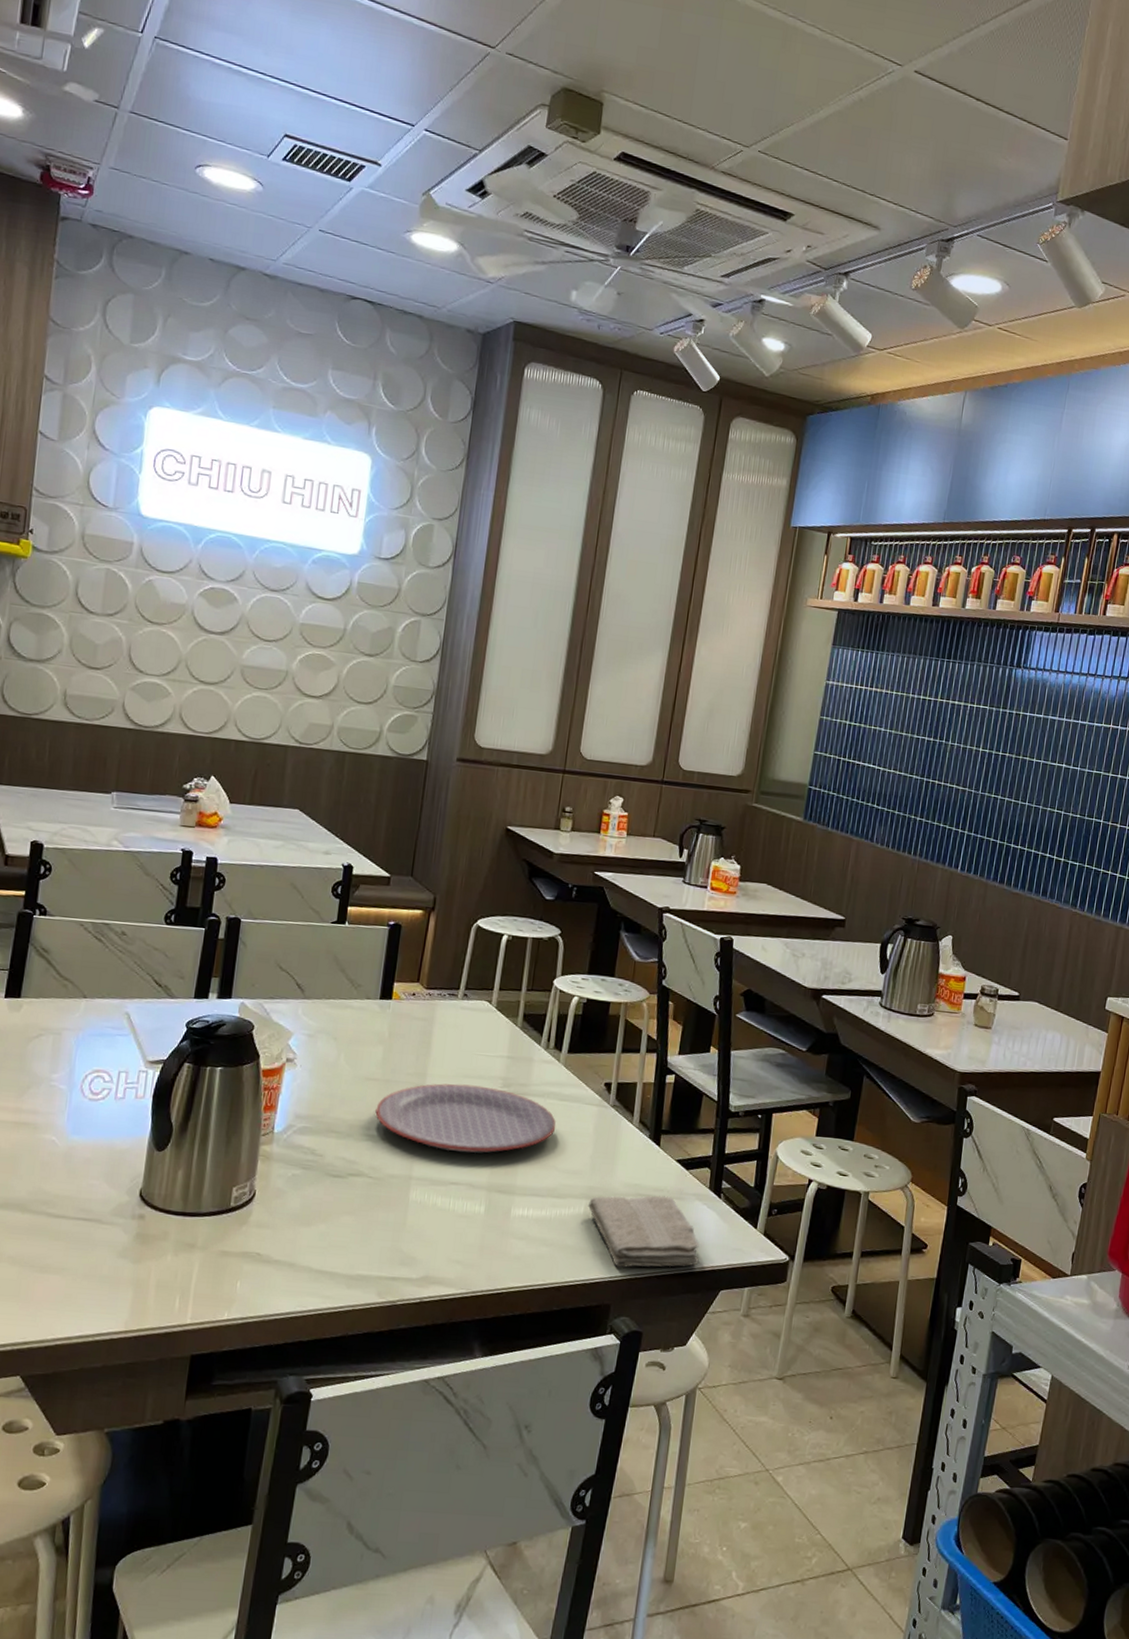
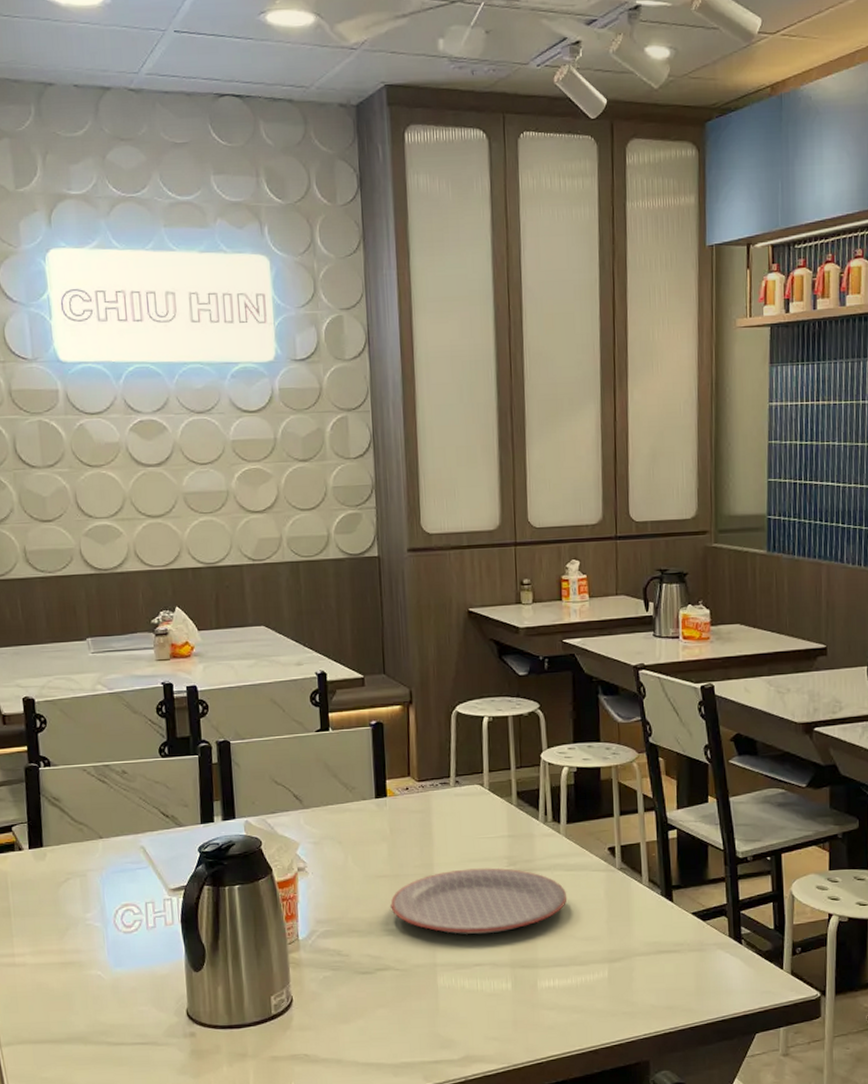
washcloth: present [587,1195,700,1268] -> none [611,949,730,1024]

